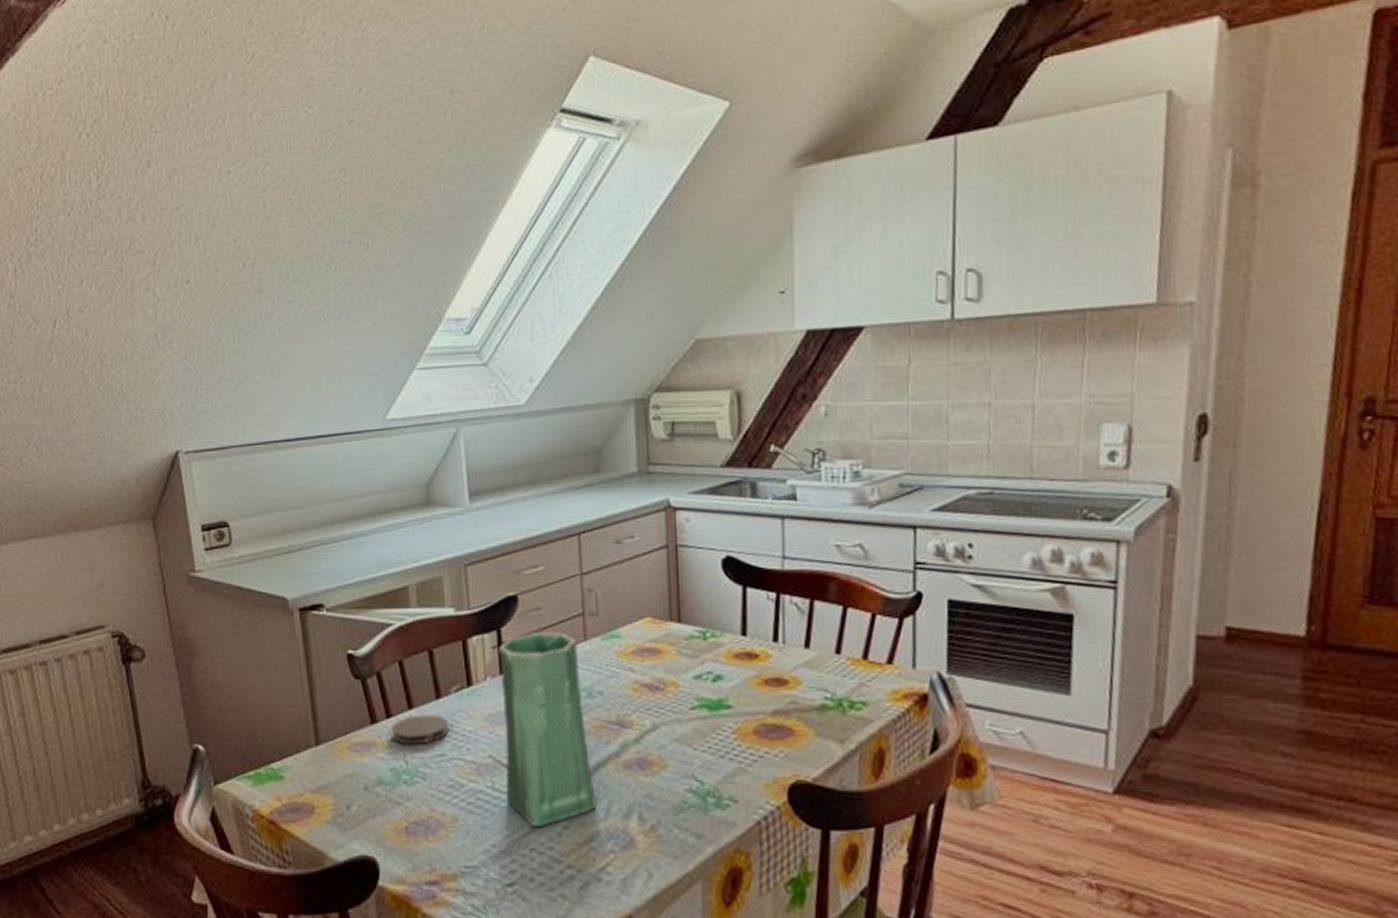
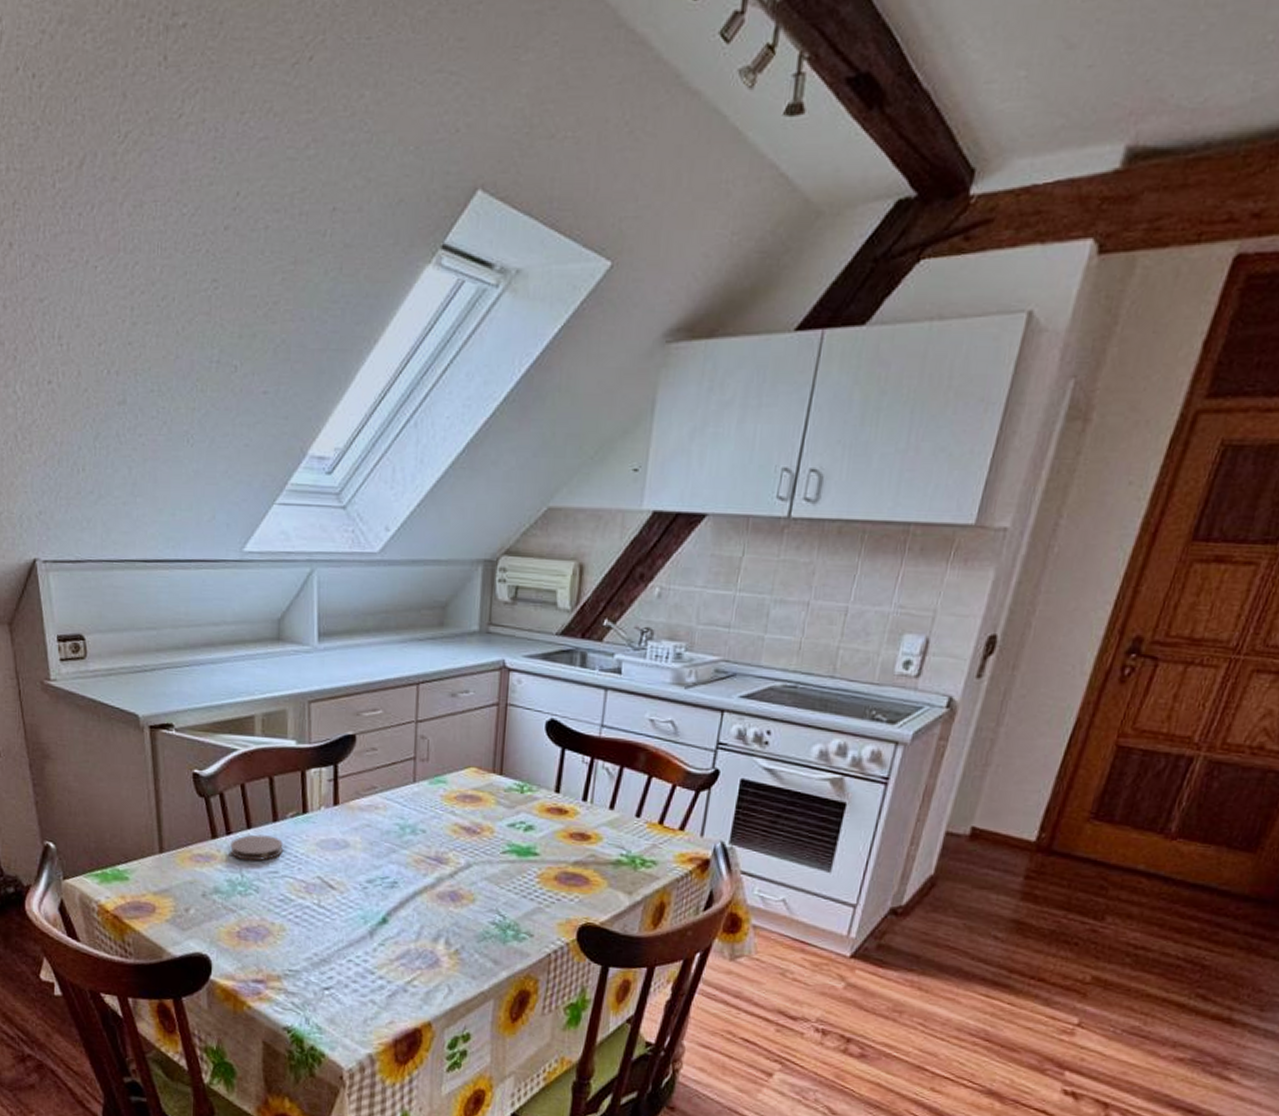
vase: present [499,631,596,826] -> none [330,770,410,942]

